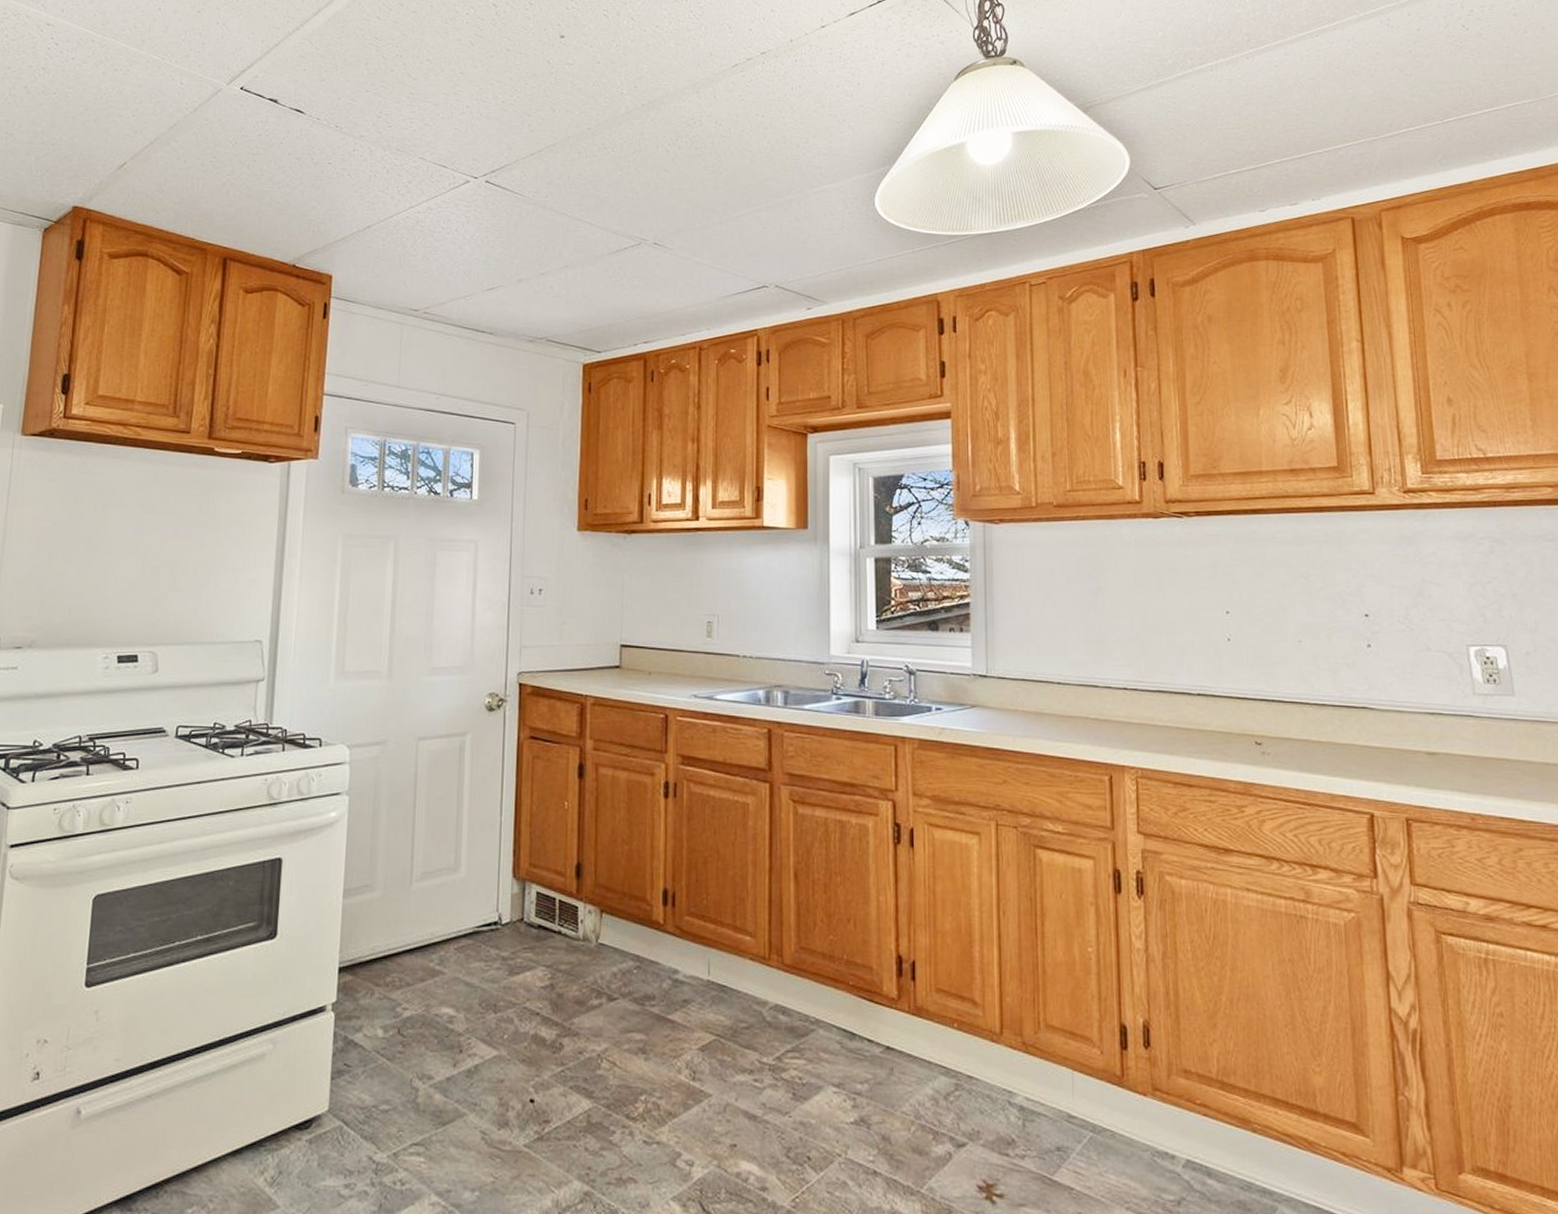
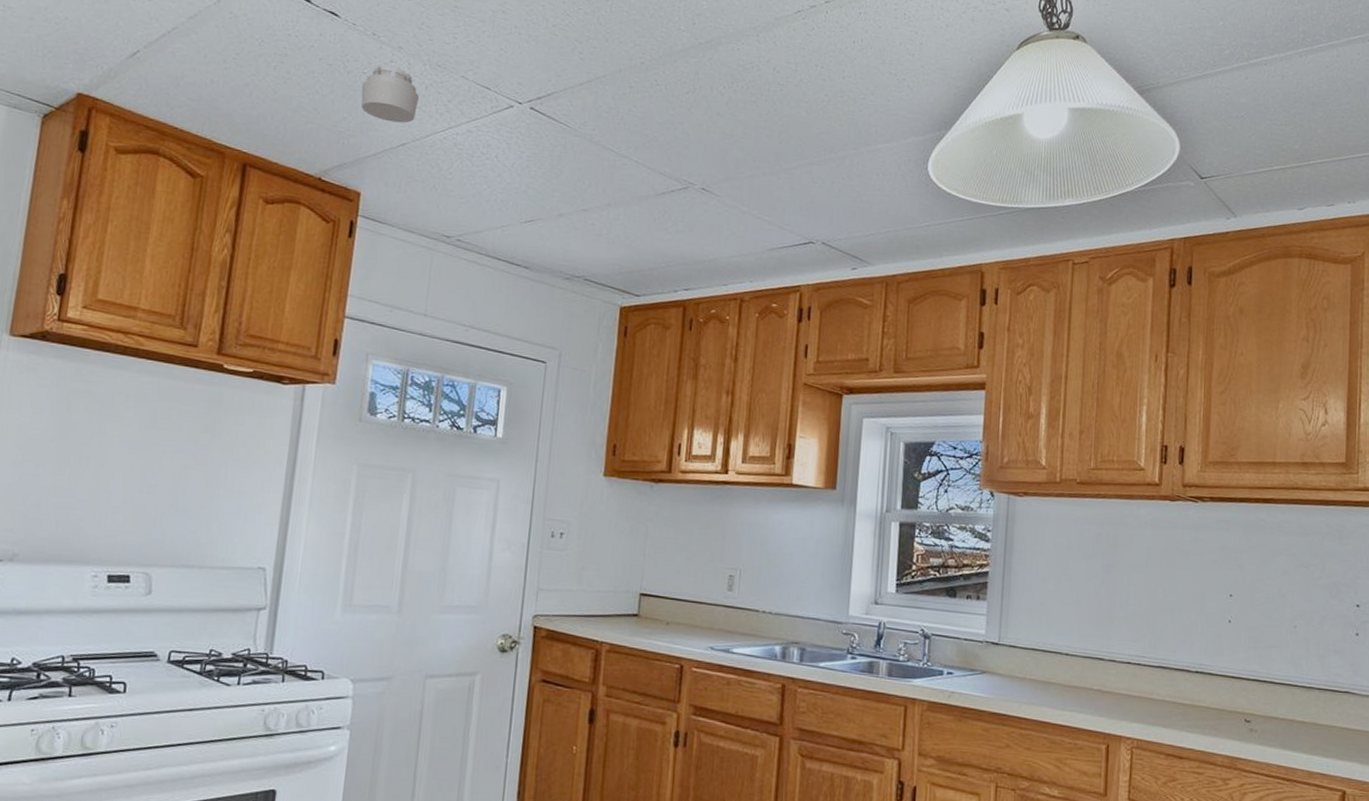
smoke detector: none [328,155,381,207] -> present [361,66,419,123]

